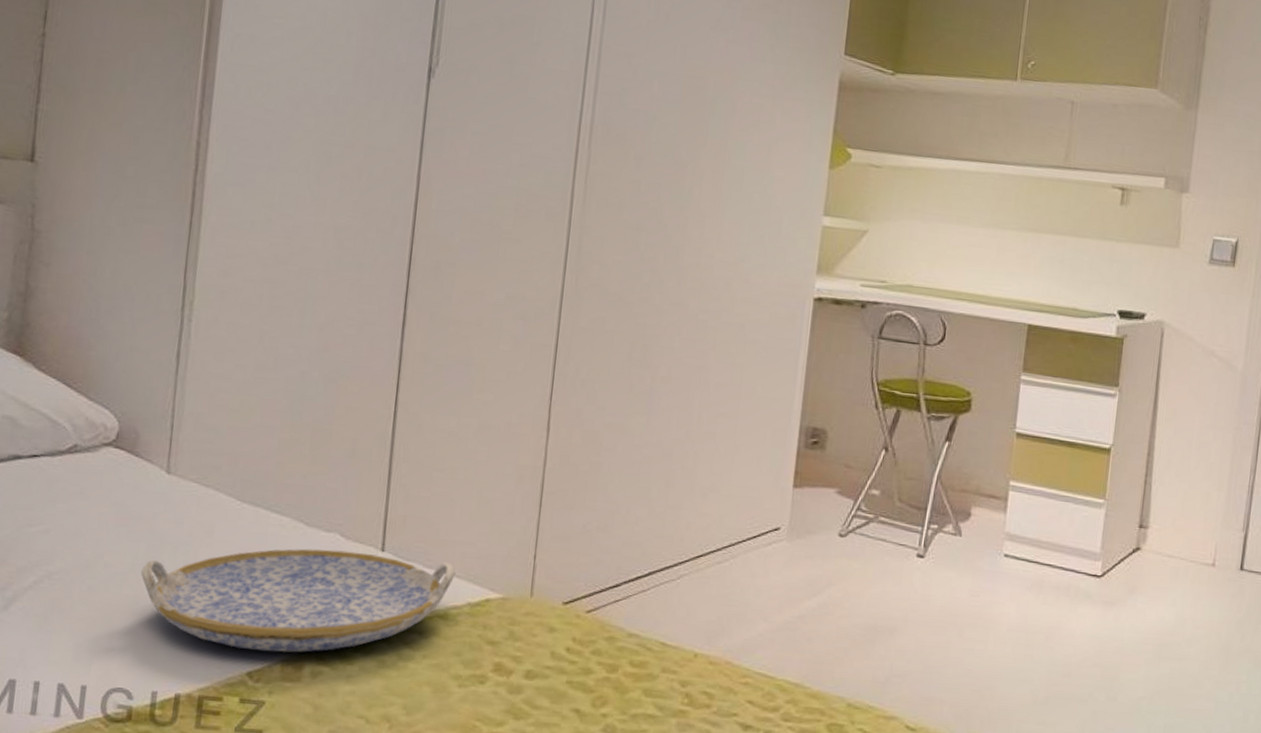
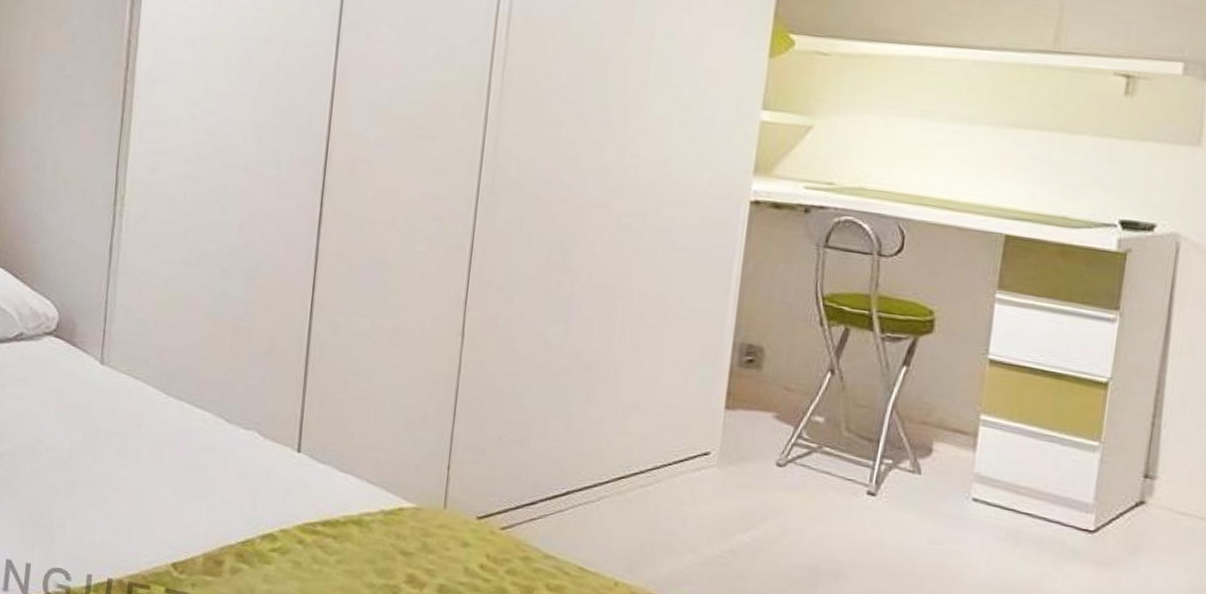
serving tray: present [140,548,456,653] -> none [77,444,370,549]

